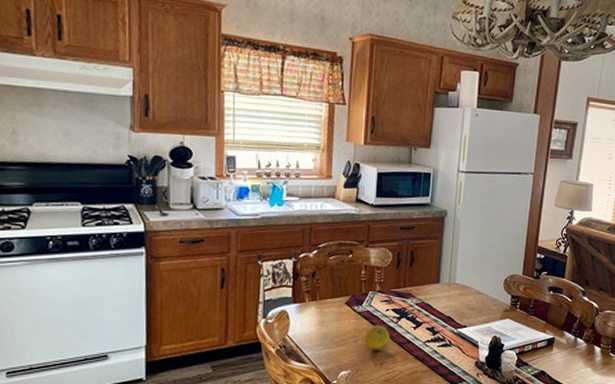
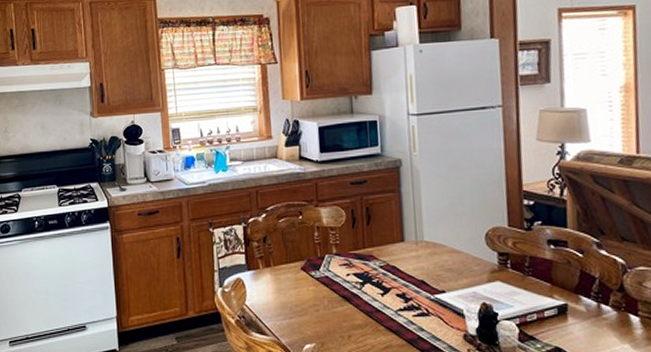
fruit: present [364,325,390,351] -> none [326,292,355,322]

